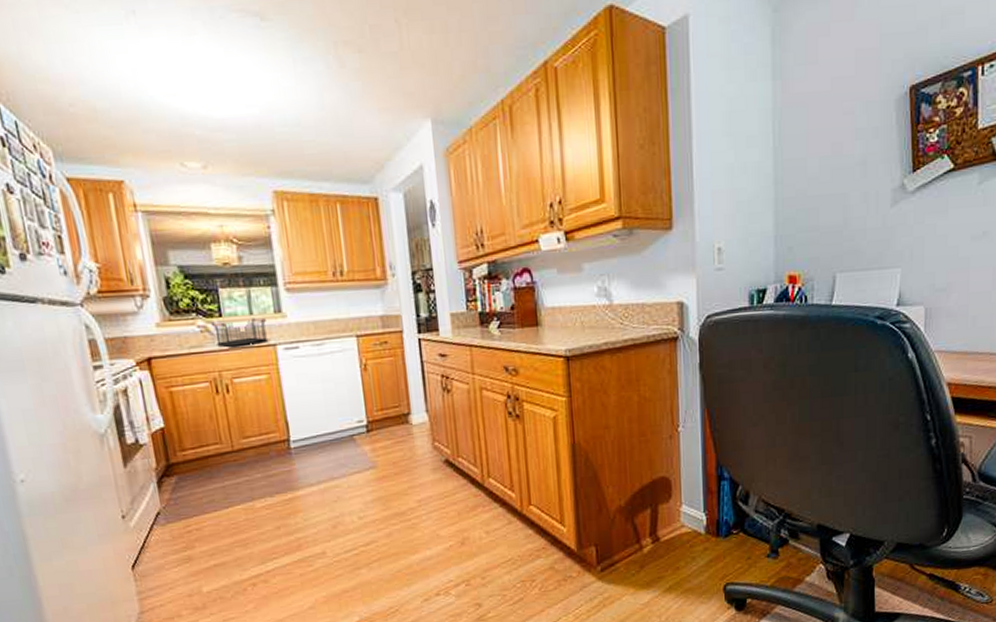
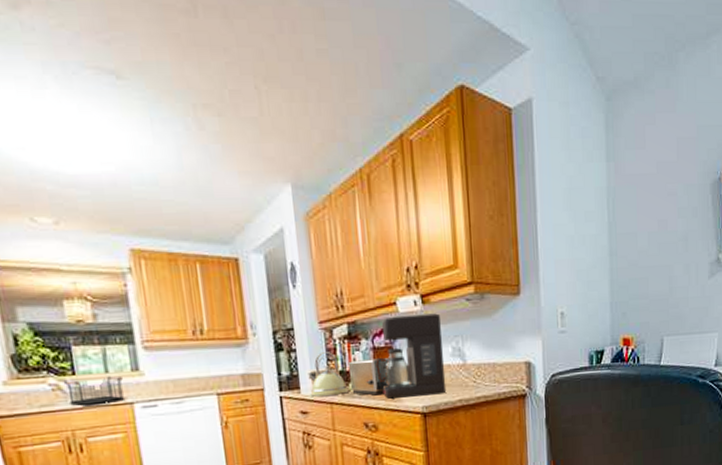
kettle: none [447,291,489,340] -> present [308,351,349,397]
toaster: none [487,298,531,338] -> present [348,358,390,396]
coffee maker: none [516,251,591,341] -> present [375,313,447,399]

